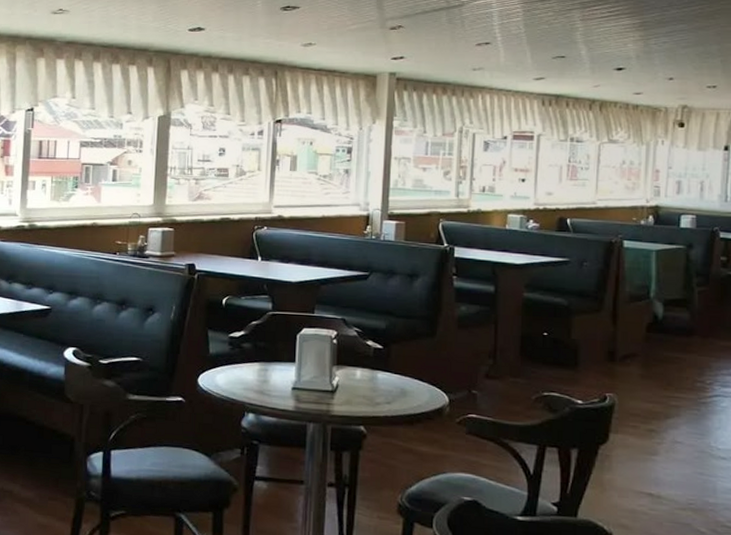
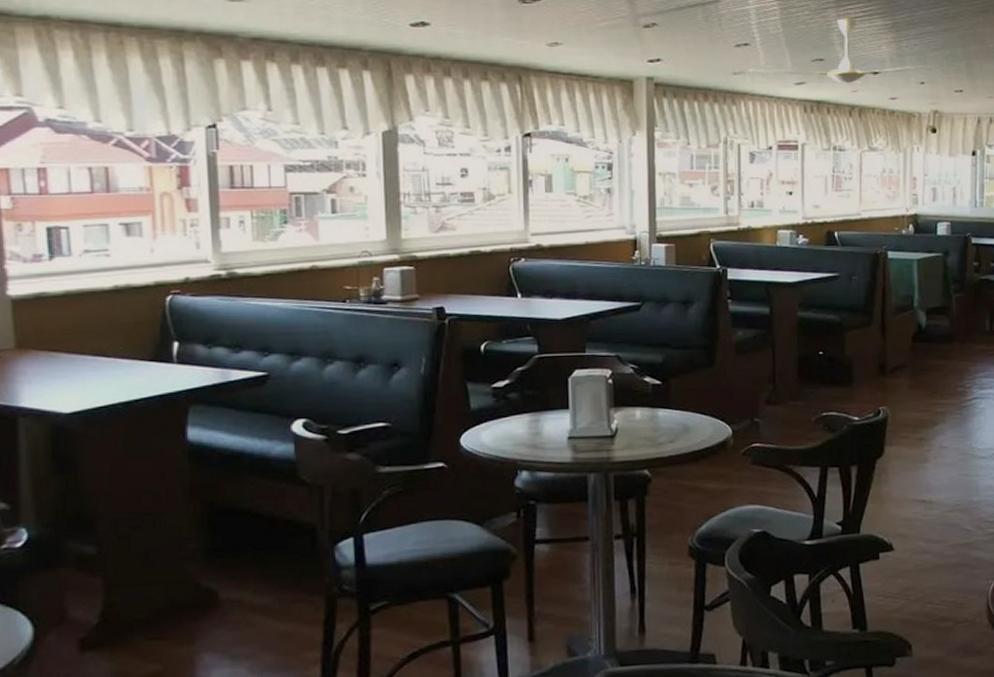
ceiling fan: none [488,18,687,81] -> present [748,18,936,85]

